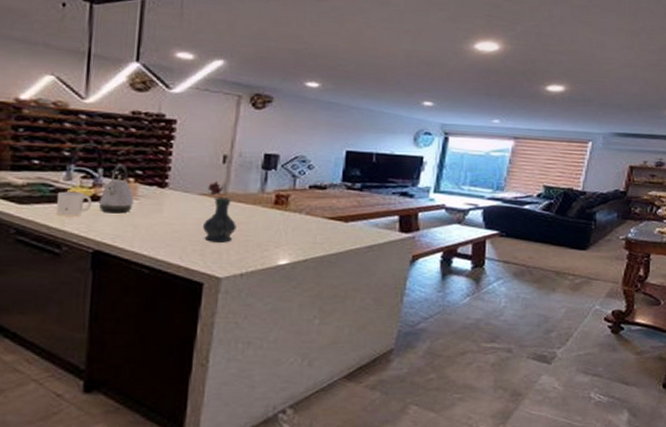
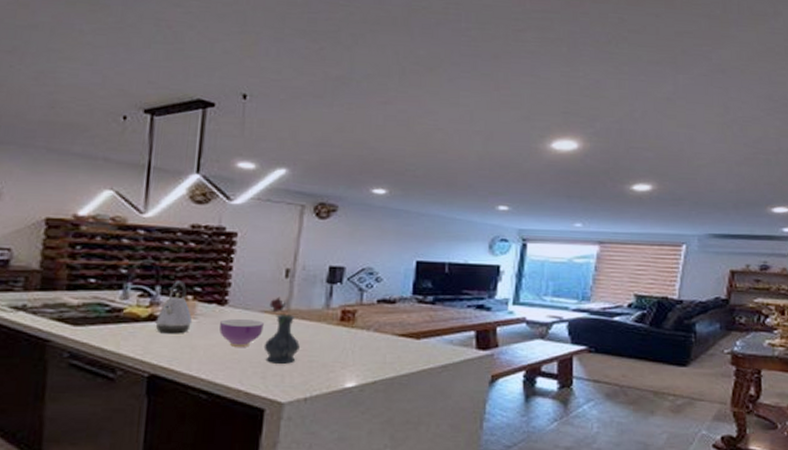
mug: present [55,191,92,217] -> none [111,311,148,339]
bowl: none [160,201,202,227] -> present [219,319,264,347]

